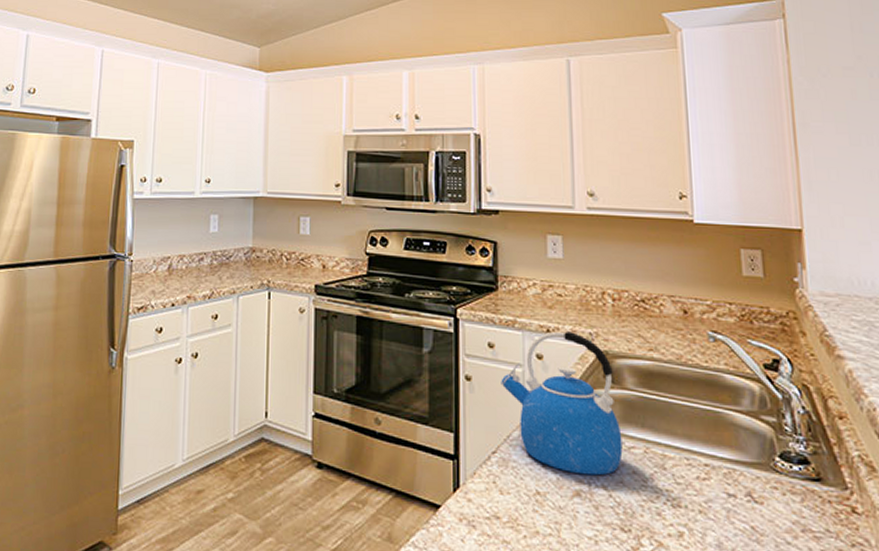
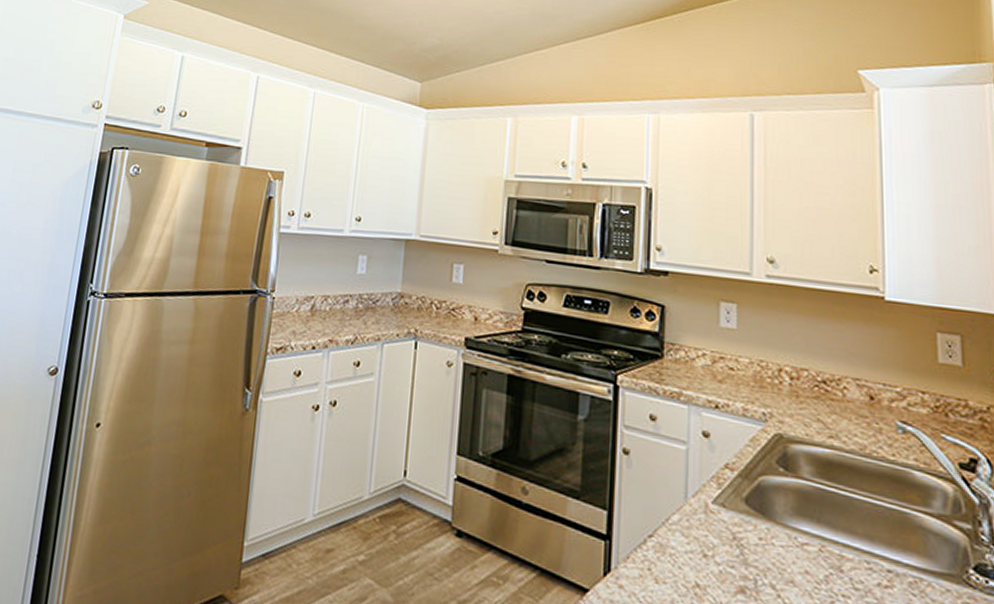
kettle: present [501,331,623,476] -> none [662,408,795,572]

